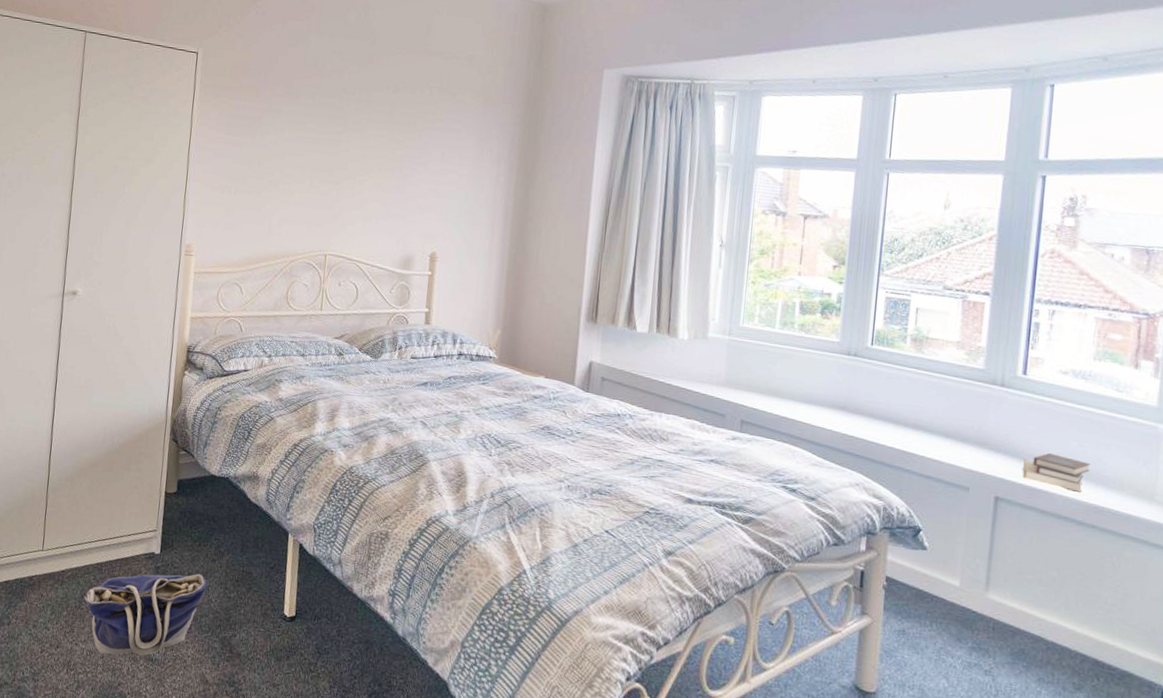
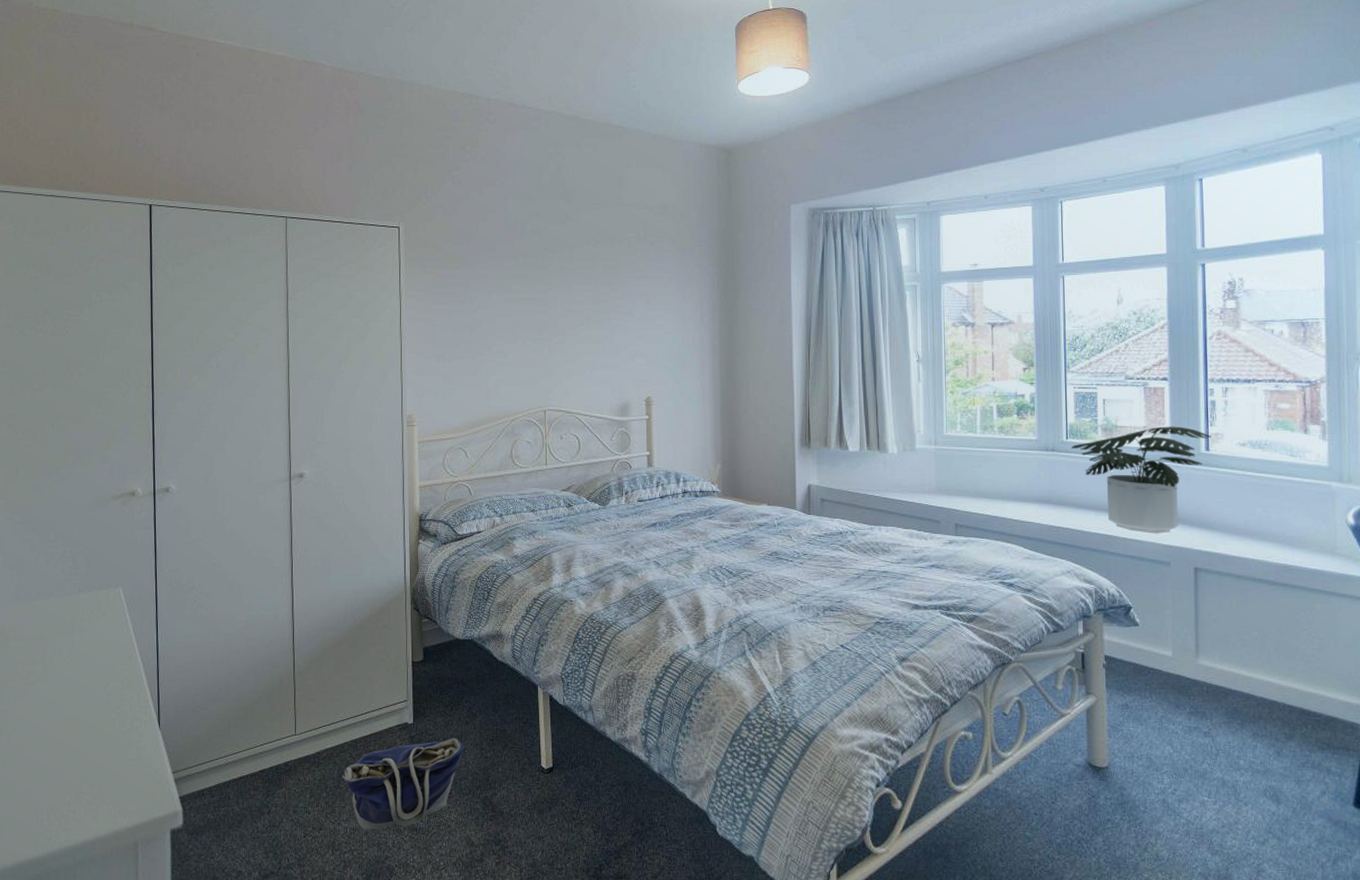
potted plant: none [876,343,1031,457] -> present [1071,426,1211,534]
books: present [1022,452,1090,492] -> none [1216,520,1276,554]

